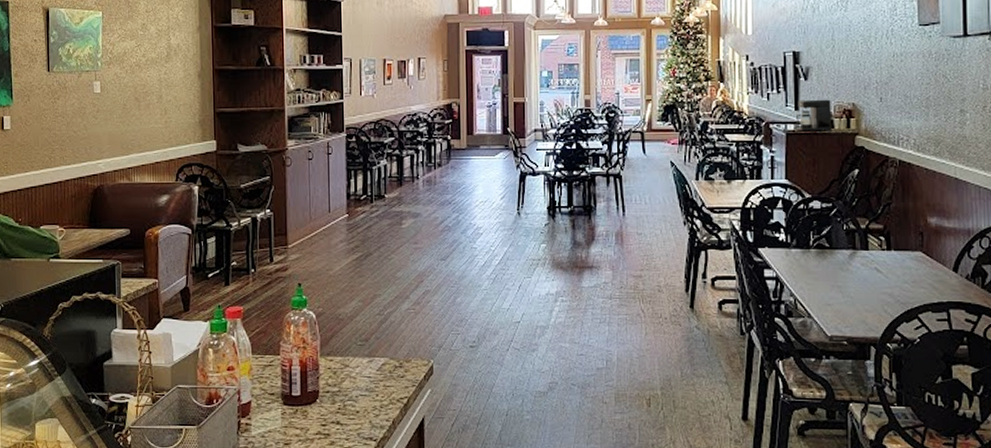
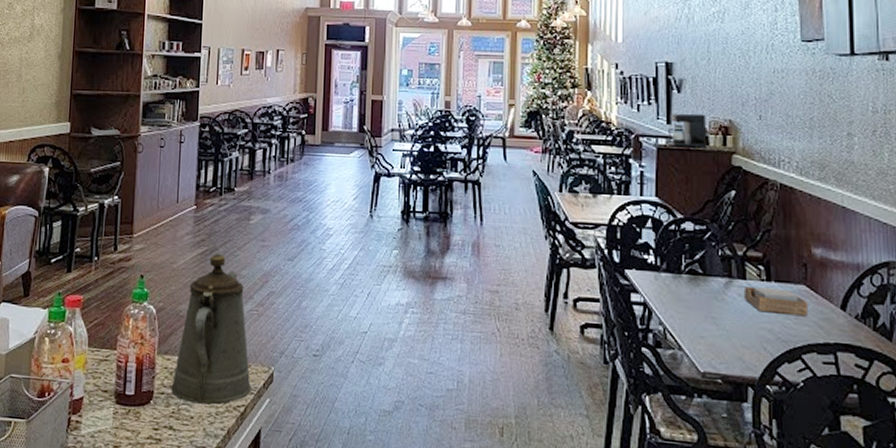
coffee pot: none [335,258,413,399] -> present [171,253,251,405]
napkin holder: none [866,256,923,280] -> present [743,286,807,317]

